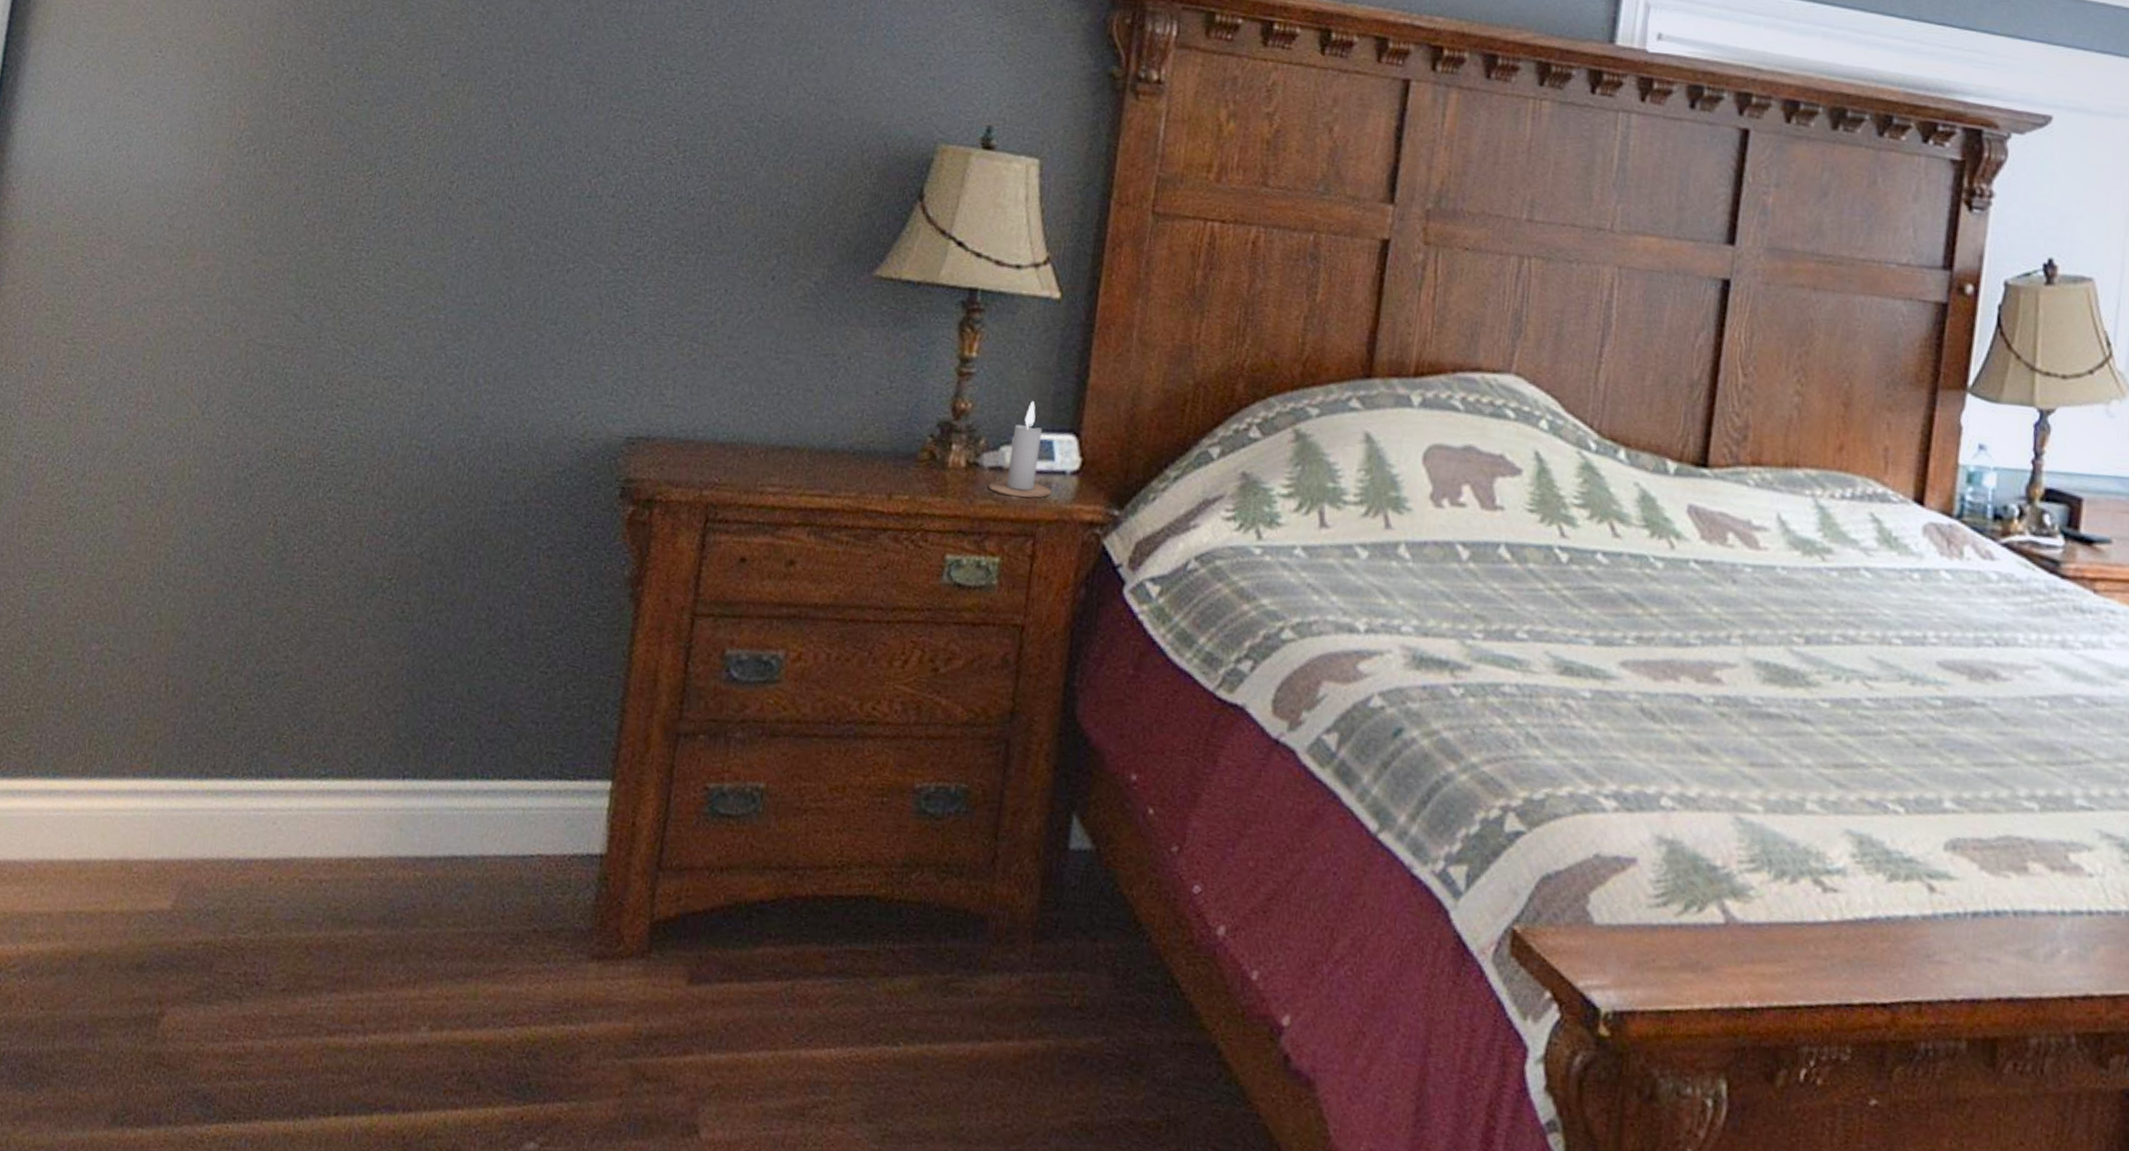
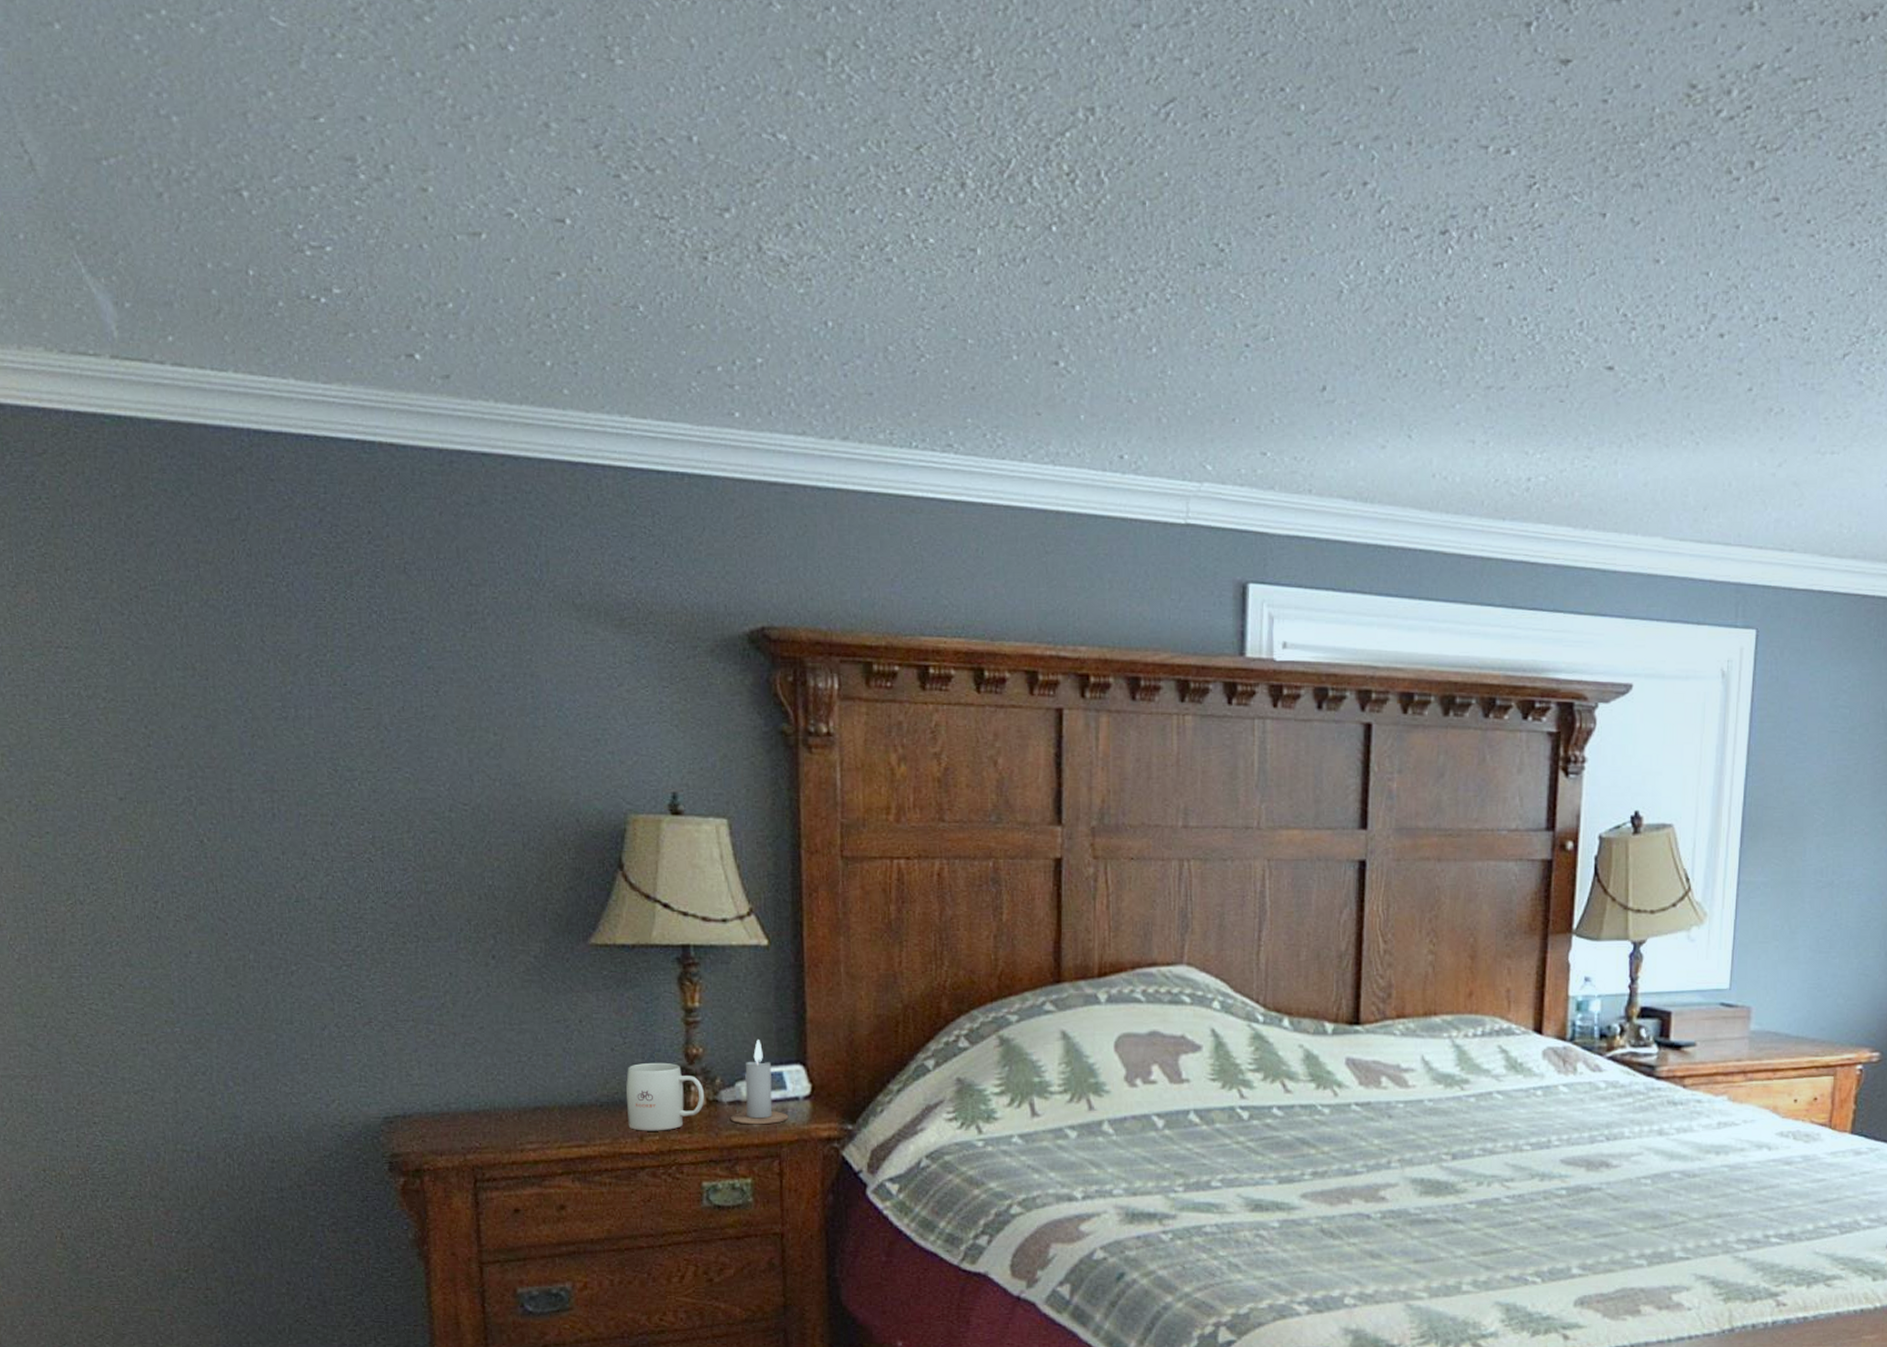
mug: none [878,412,966,491] -> present [625,1062,705,1131]

